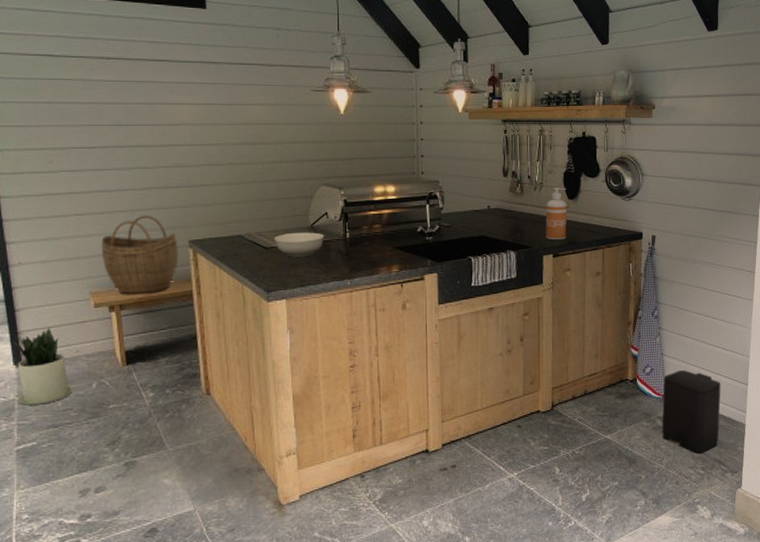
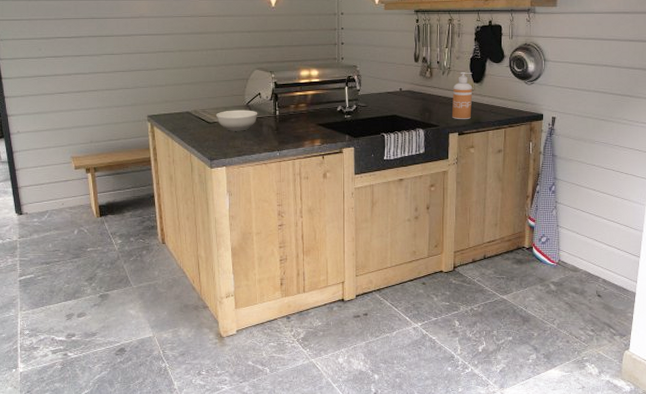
planter: present [12,328,73,405] -> none [14,185,60,246]
woven basket: present [101,216,178,295] -> none [79,95,139,160]
pedal bin: present [662,370,721,454] -> none [555,241,613,317]

